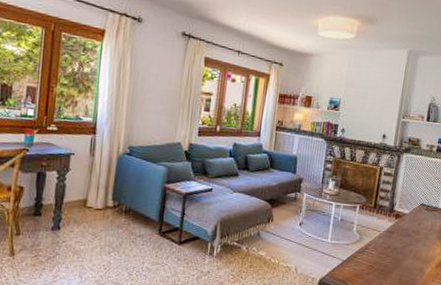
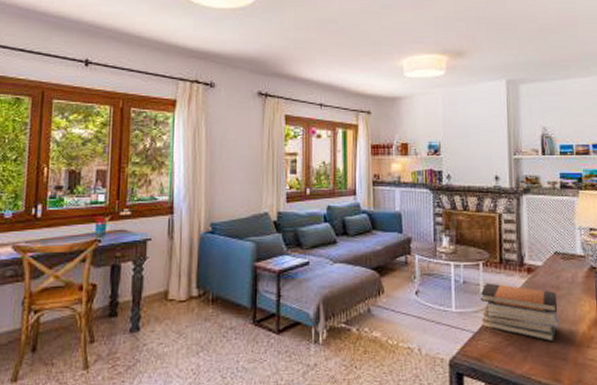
book stack: none [350,222,416,274] -> present [480,283,560,341]

